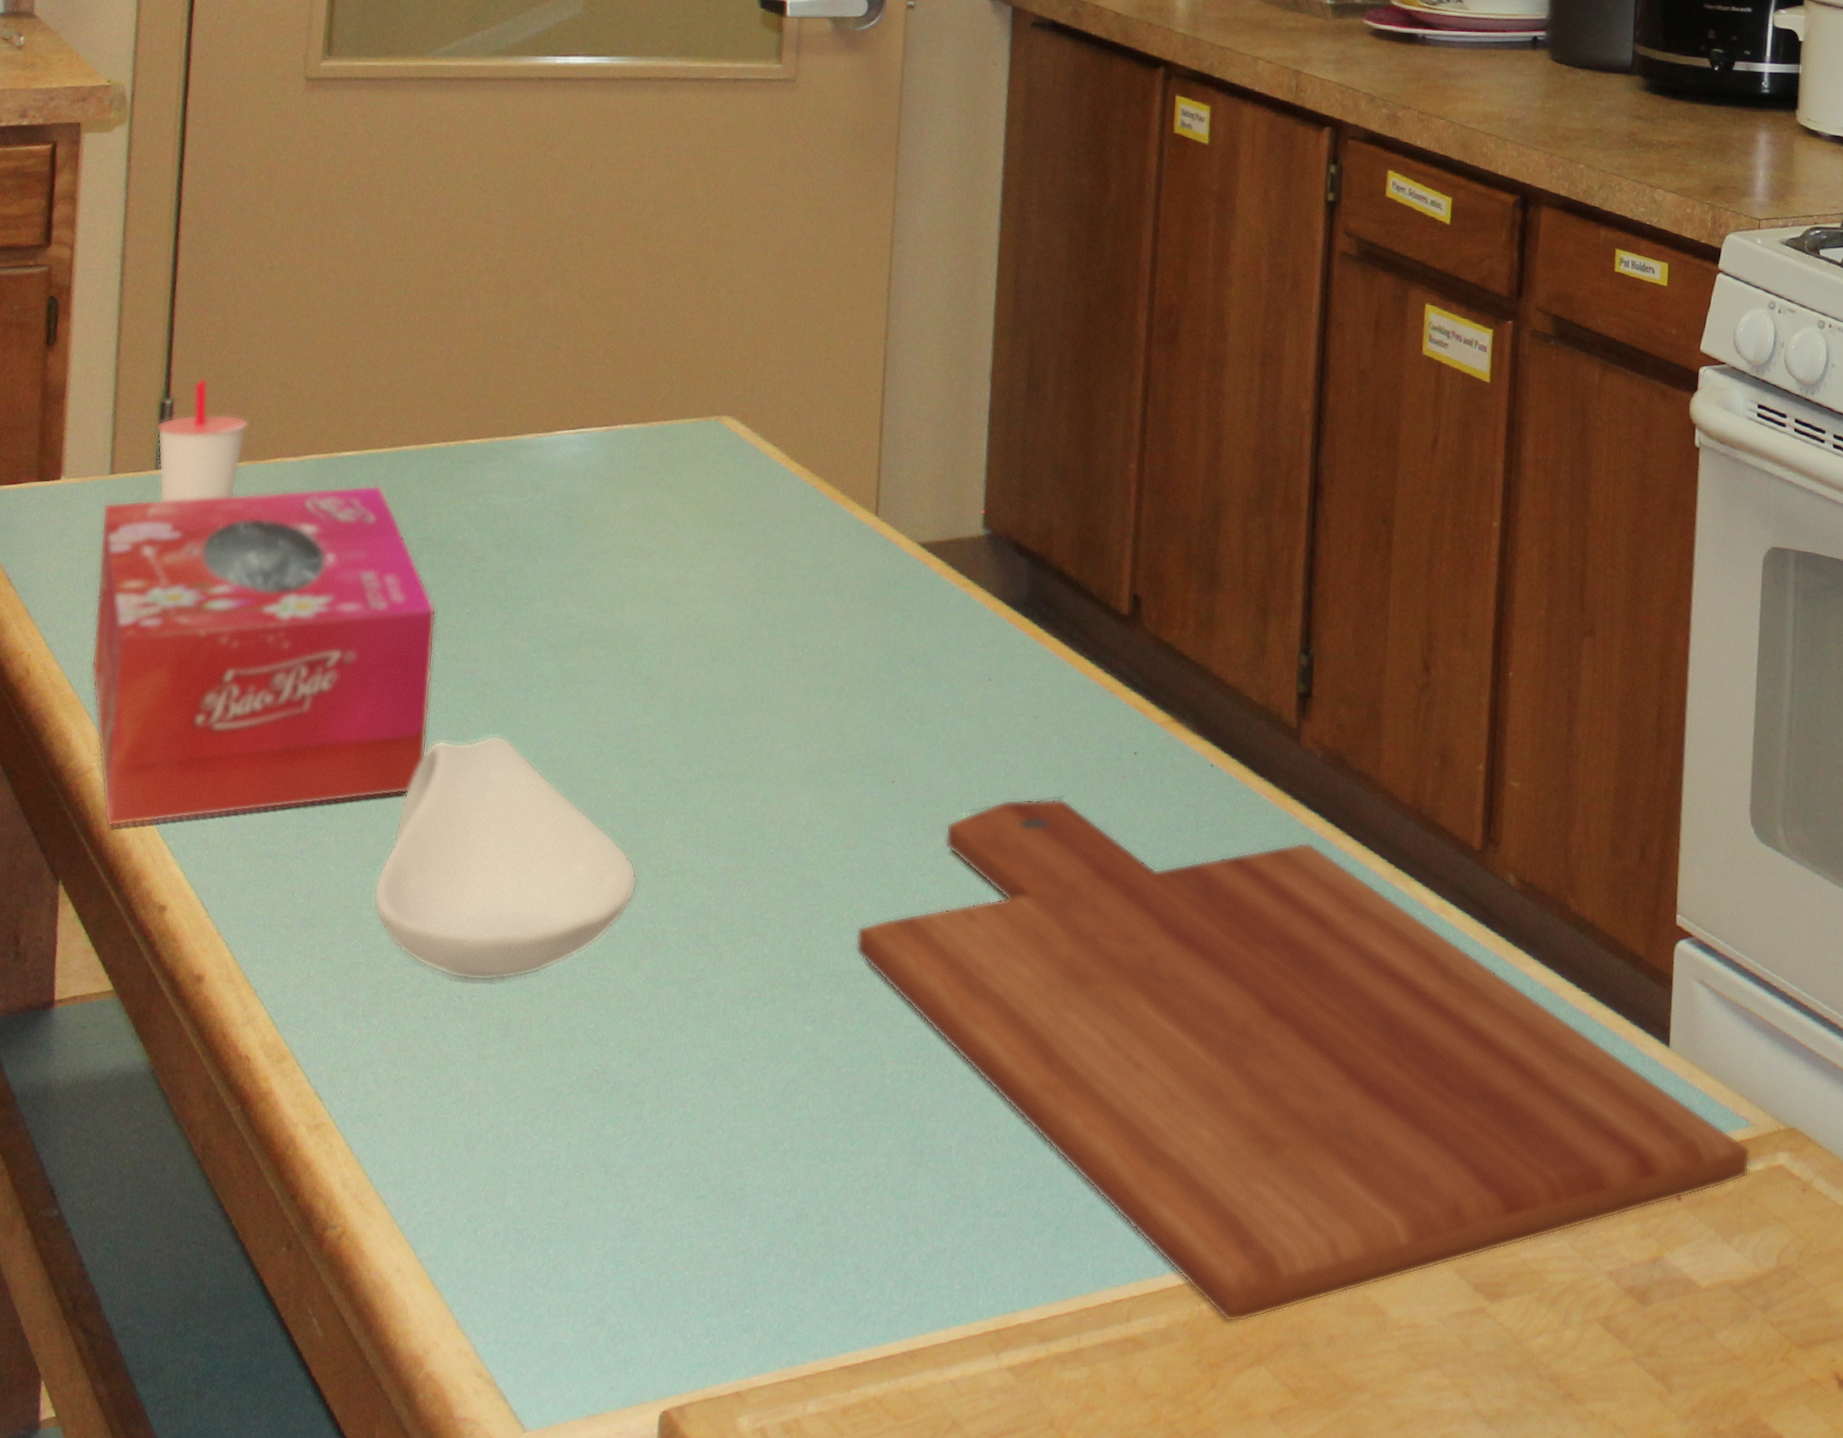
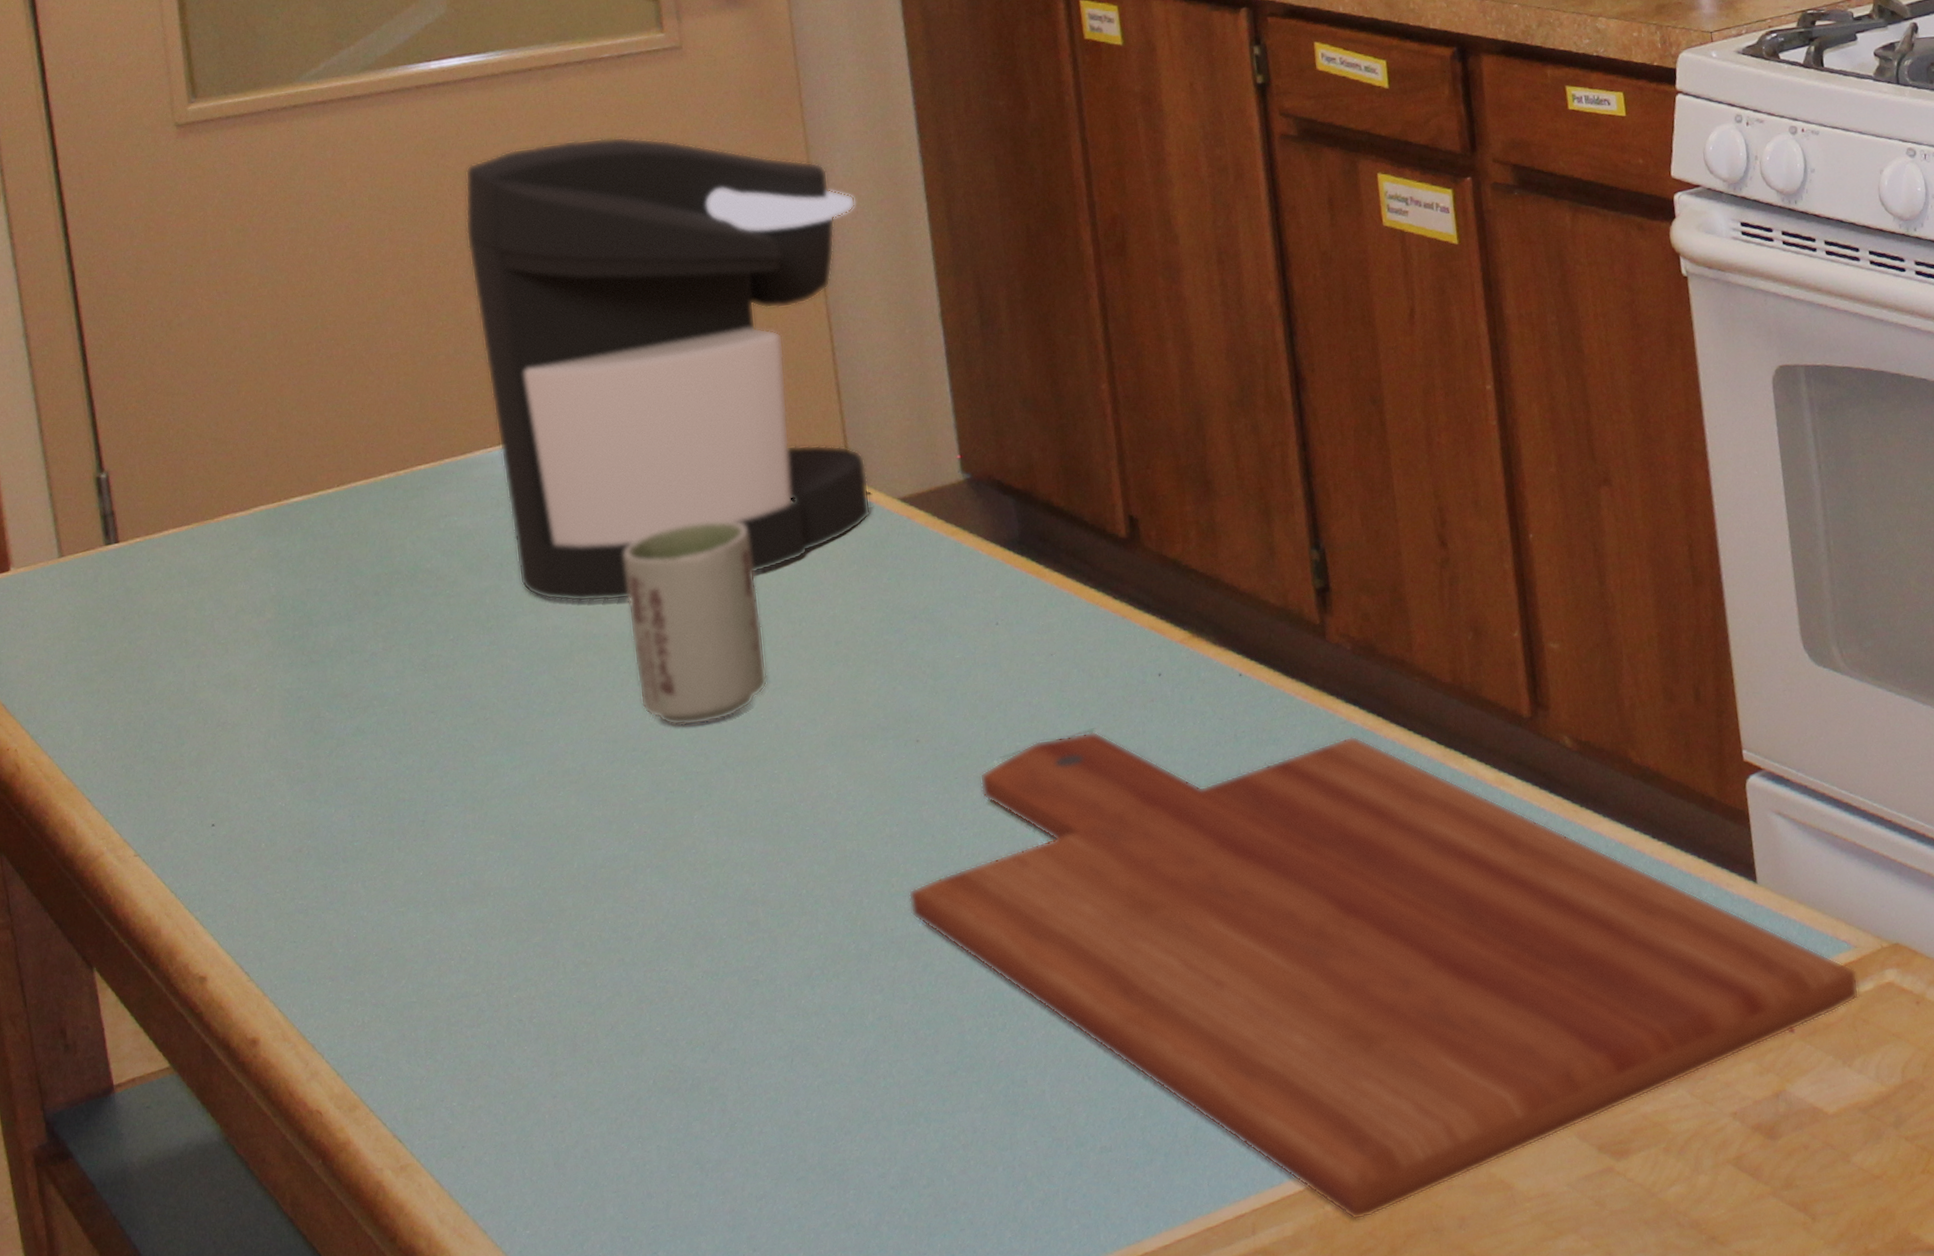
tissue box: present [91,485,436,827] -> none [59,525,437,908]
cup: present [156,378,249,502] -> none [96,446,192,577]
spoon rest: present [373,735,638,981] -> none [411,756,678,1003]
coffee maker: none [544,152,931,601] -> present [465,136,871,603]
cup: none [636,536,770,733] -> present [623,521,768,726]

